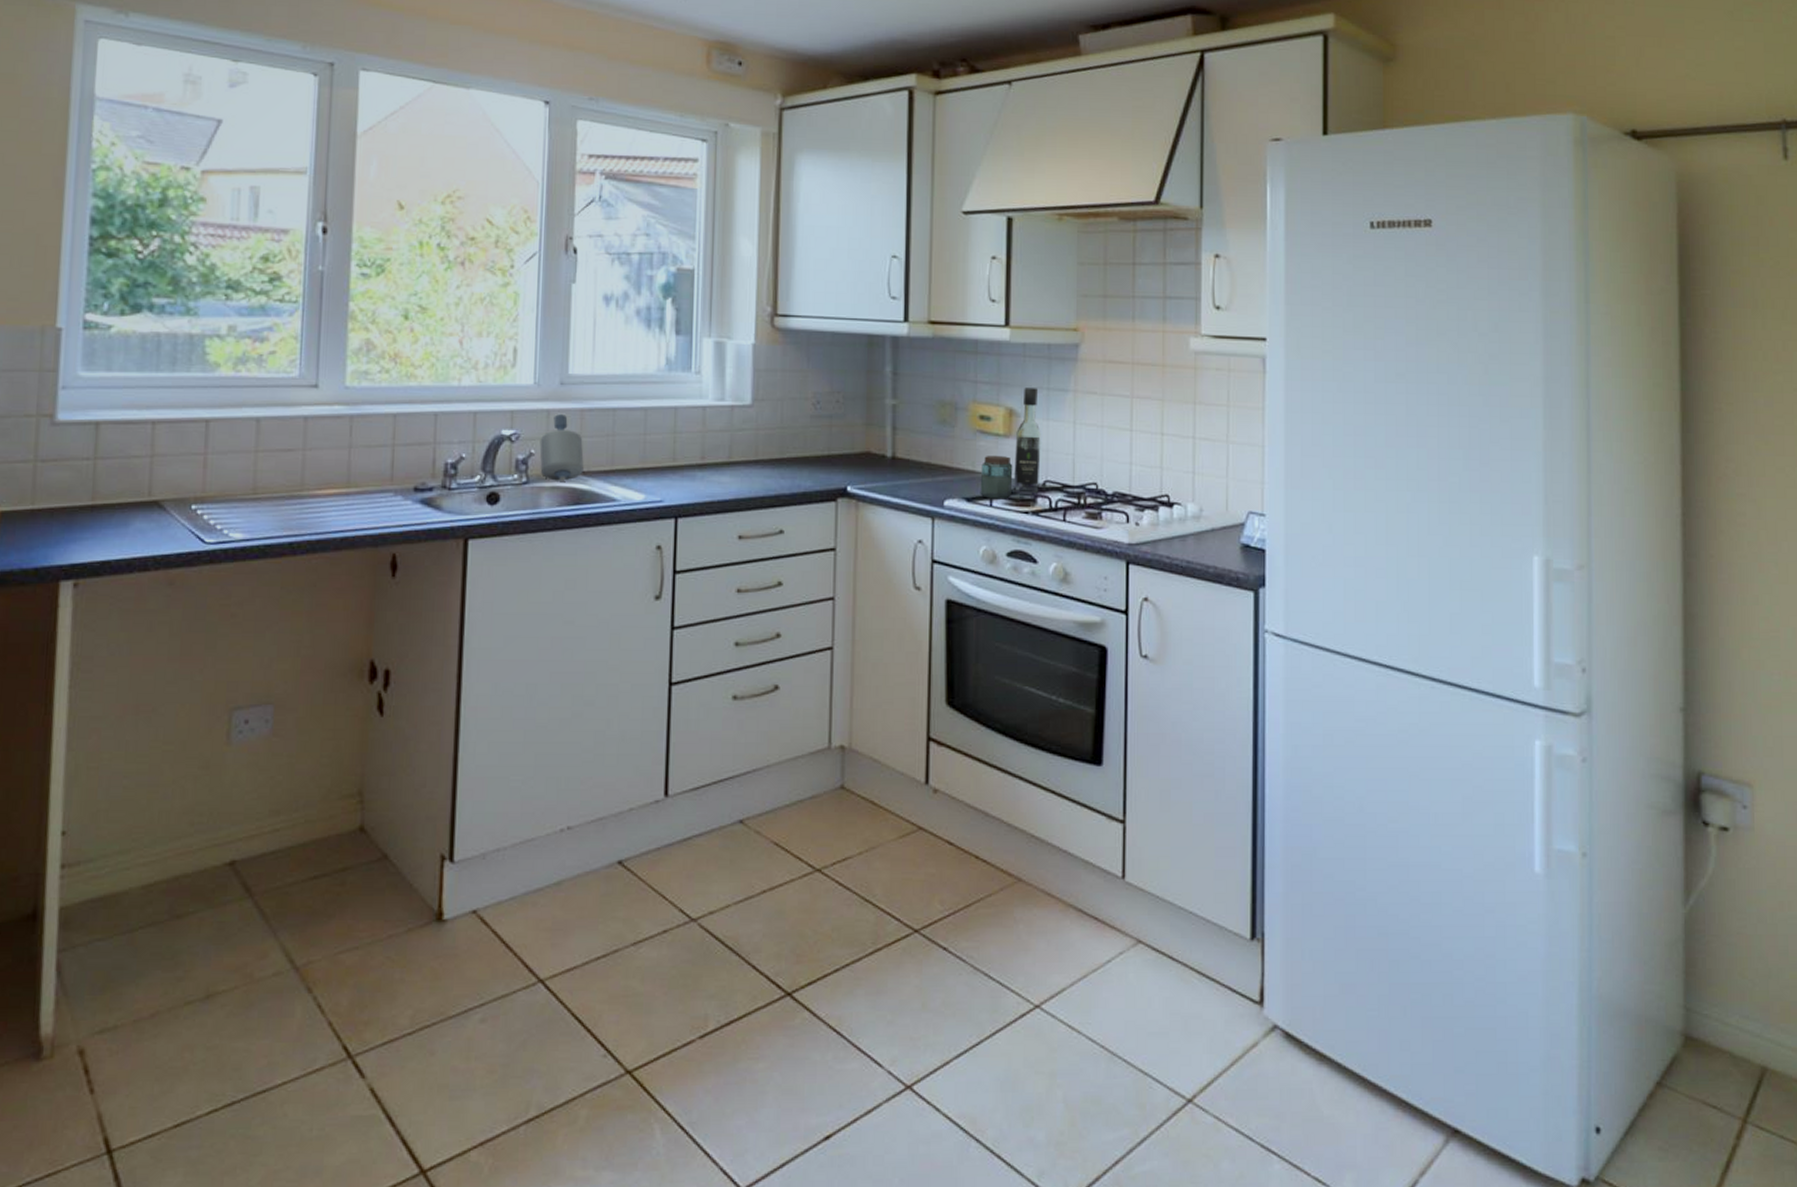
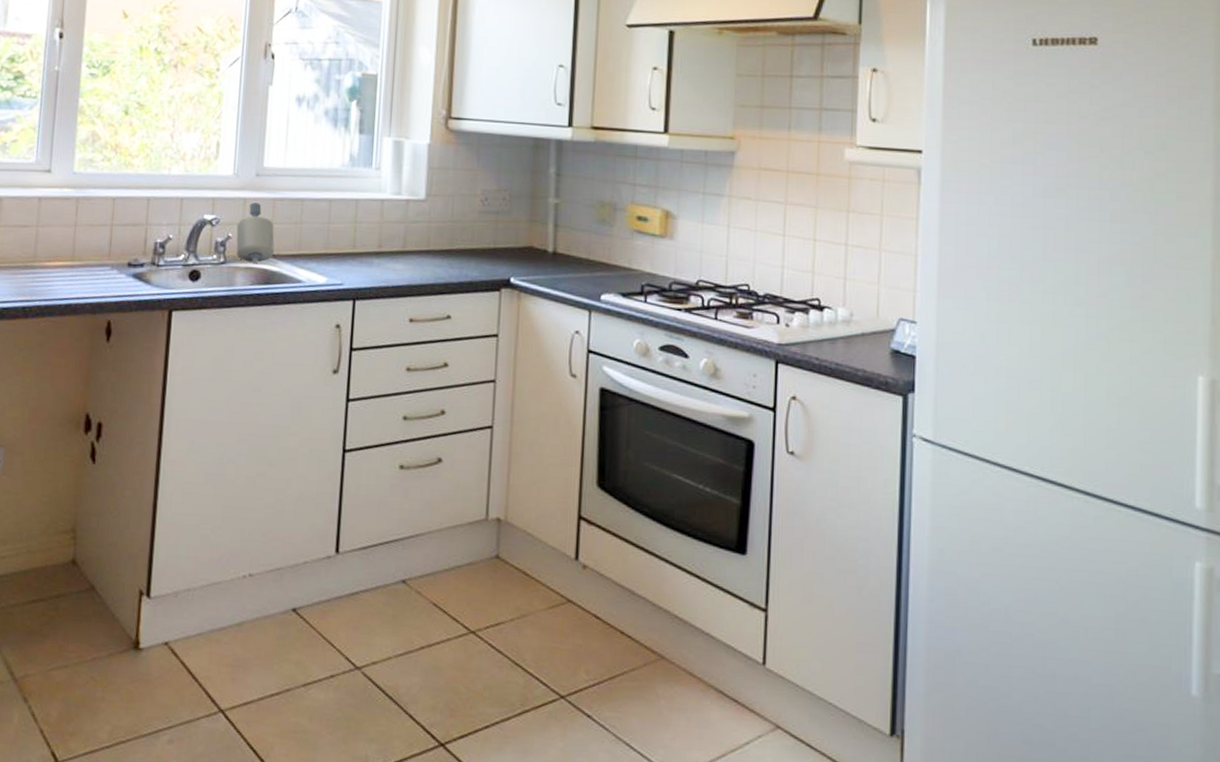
peanut butter: present [980,455,1013,501] -> none [635,254,668,297]
bottle: present [1013,388,1041,496] -> none [667,191,696,294]

